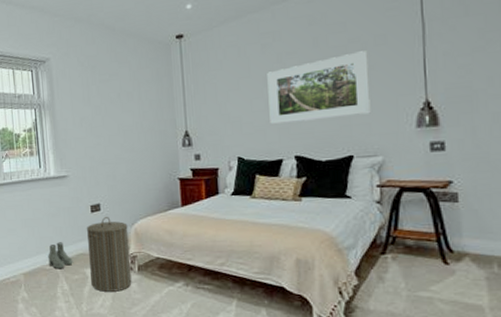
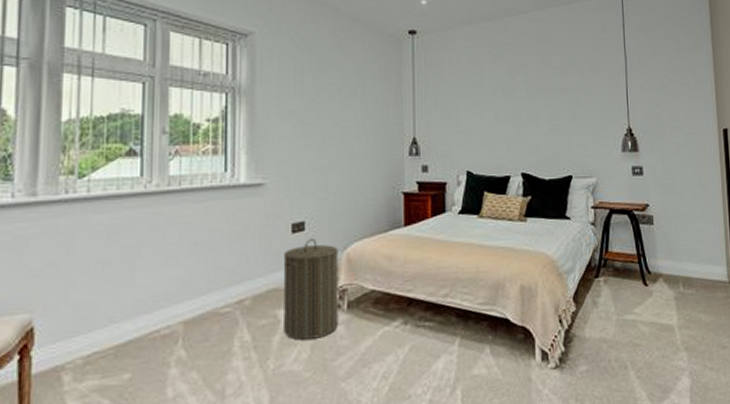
boots: present [48,242,73,268] -> none [224,274,261,312]
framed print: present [267,50,371,125] -> none [498,74,587,139]

